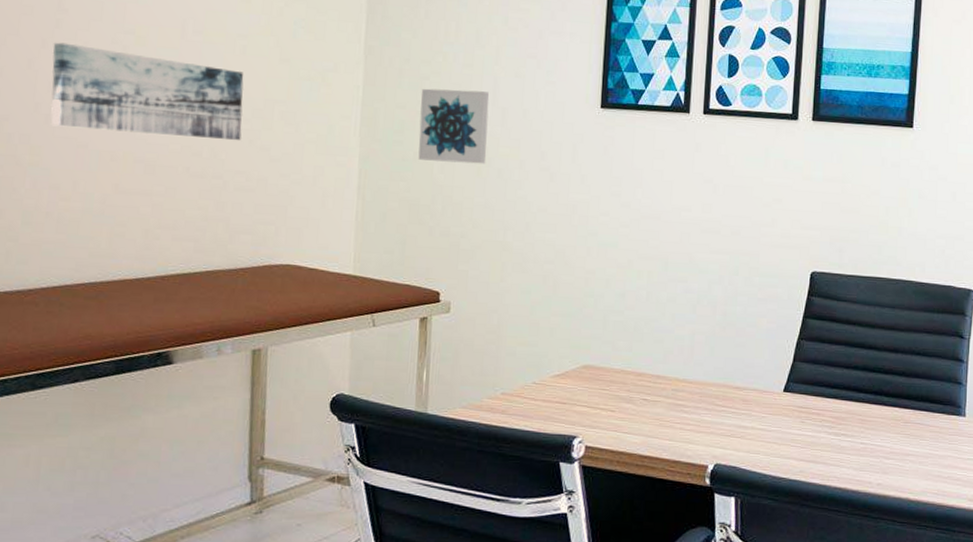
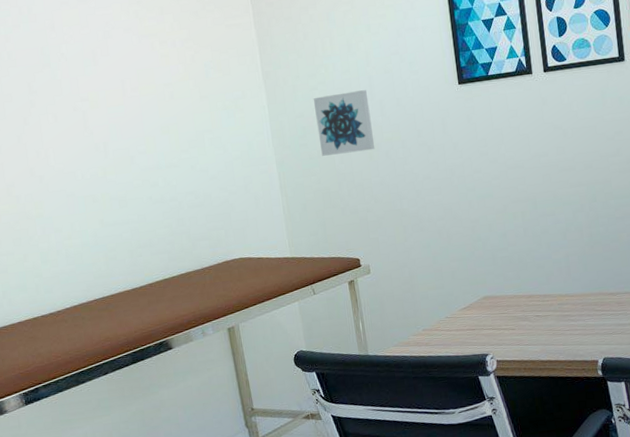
wall art: present [51,42,244,141] -> none [32,113,185,184]

